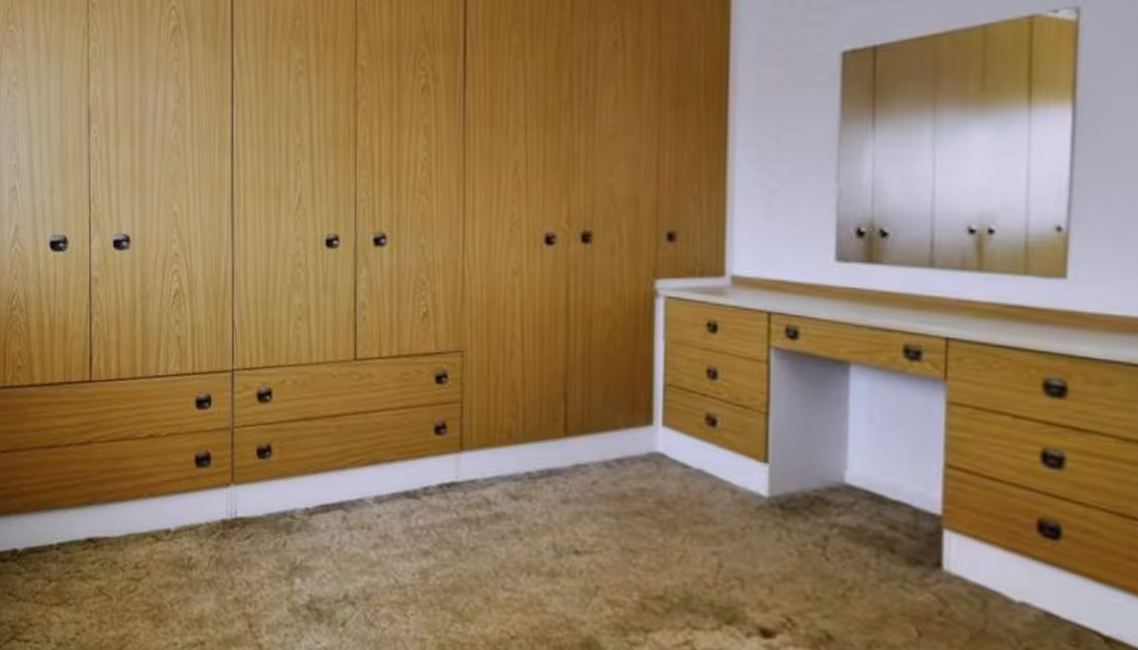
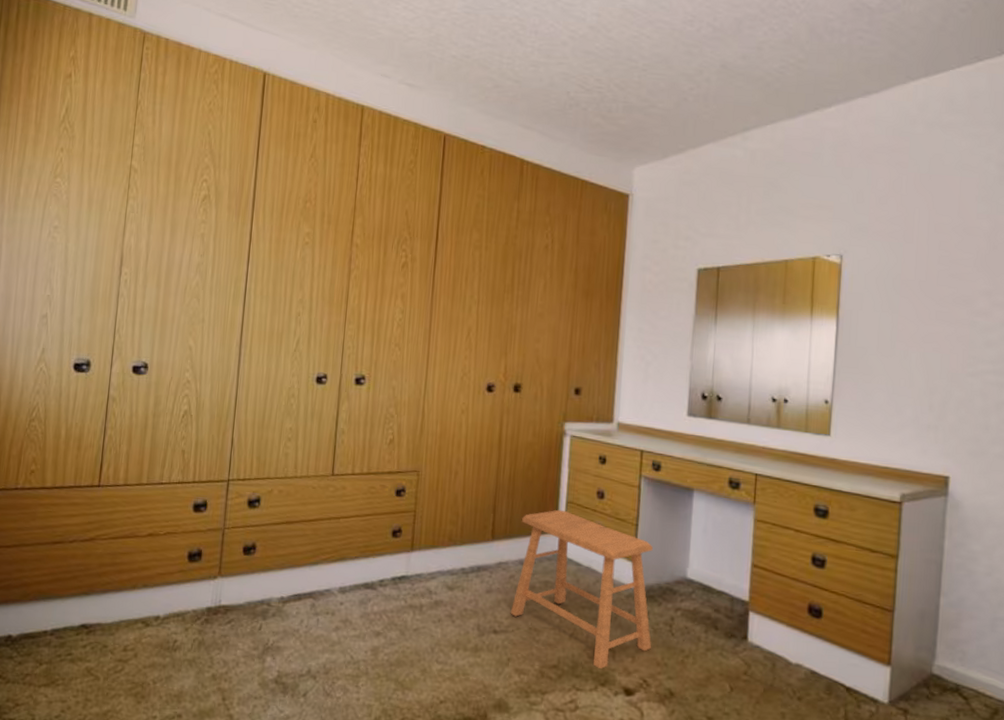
stool: none [595,395,797,602] -> present [510,509,653,669]

